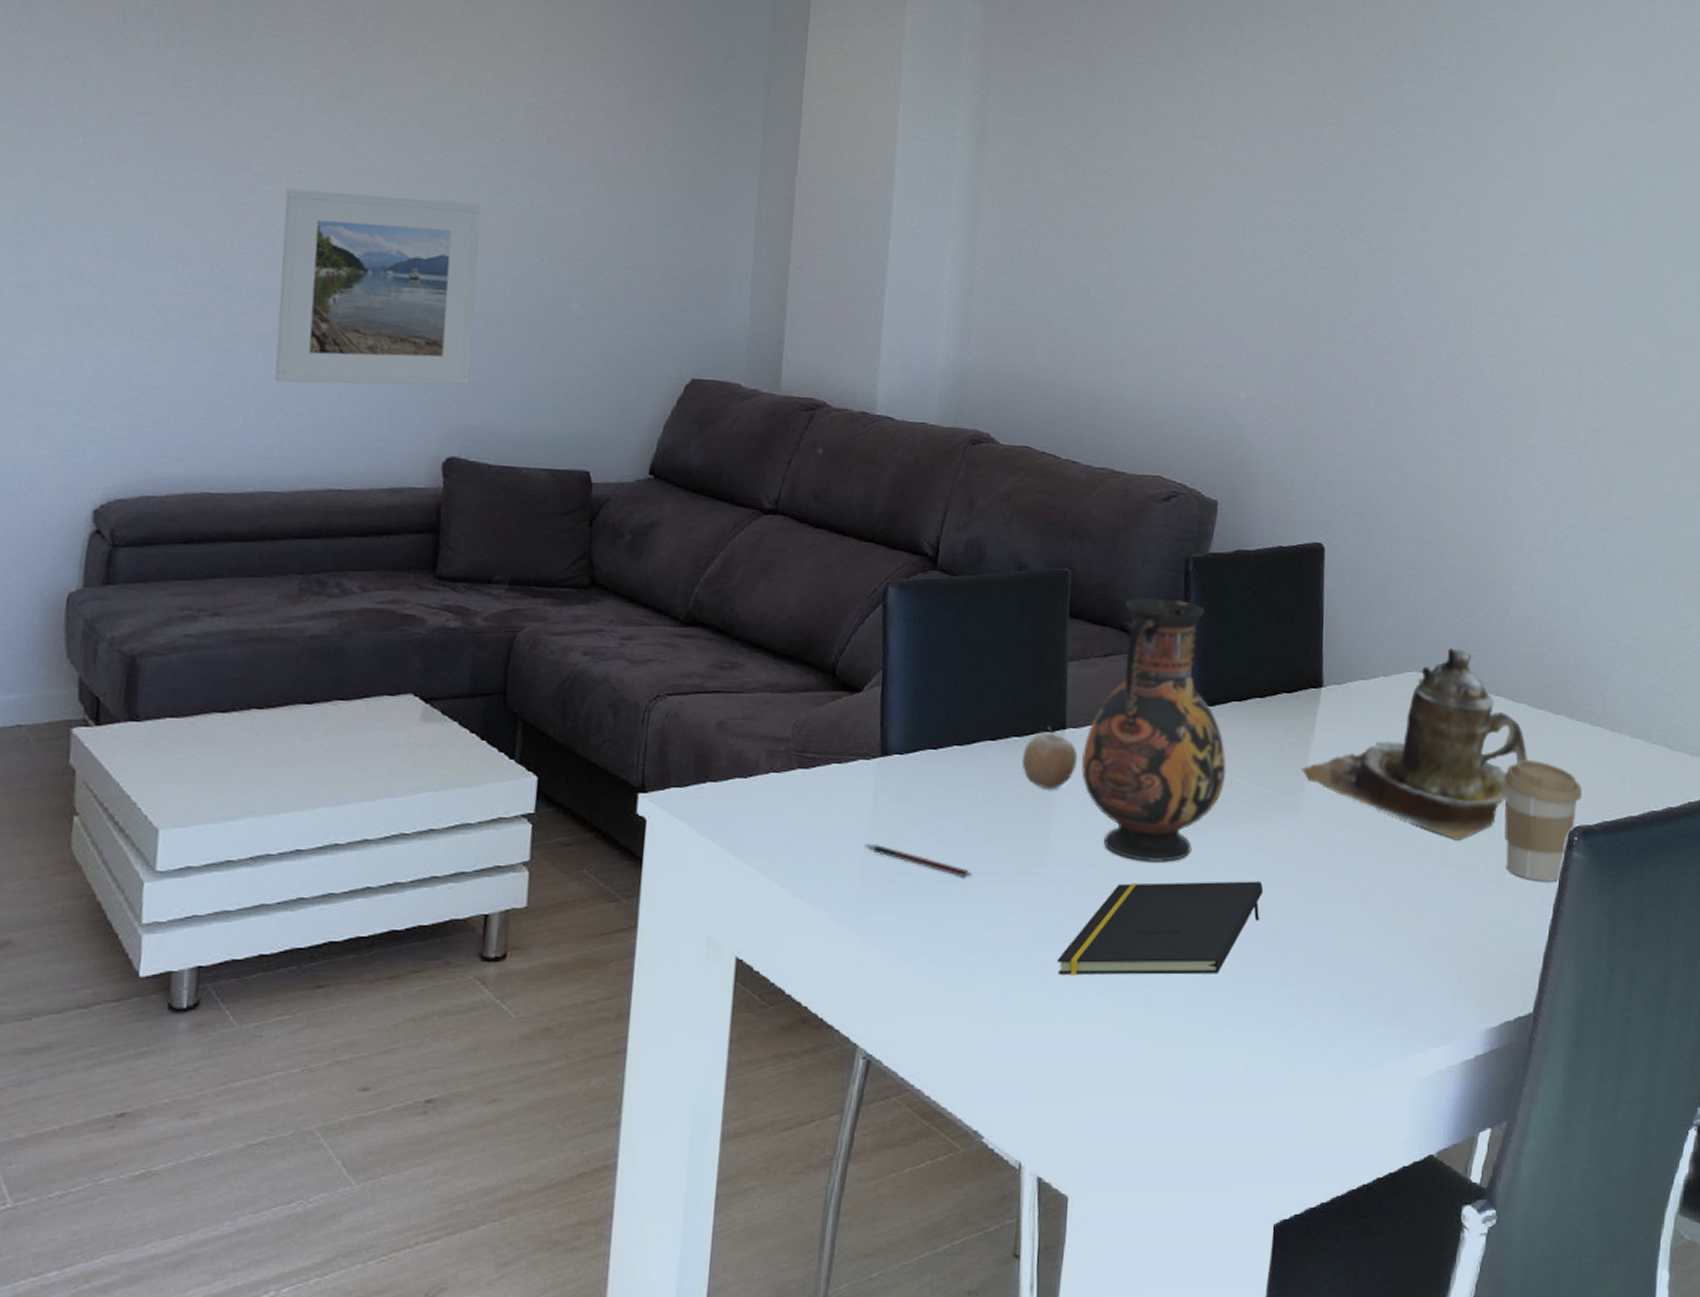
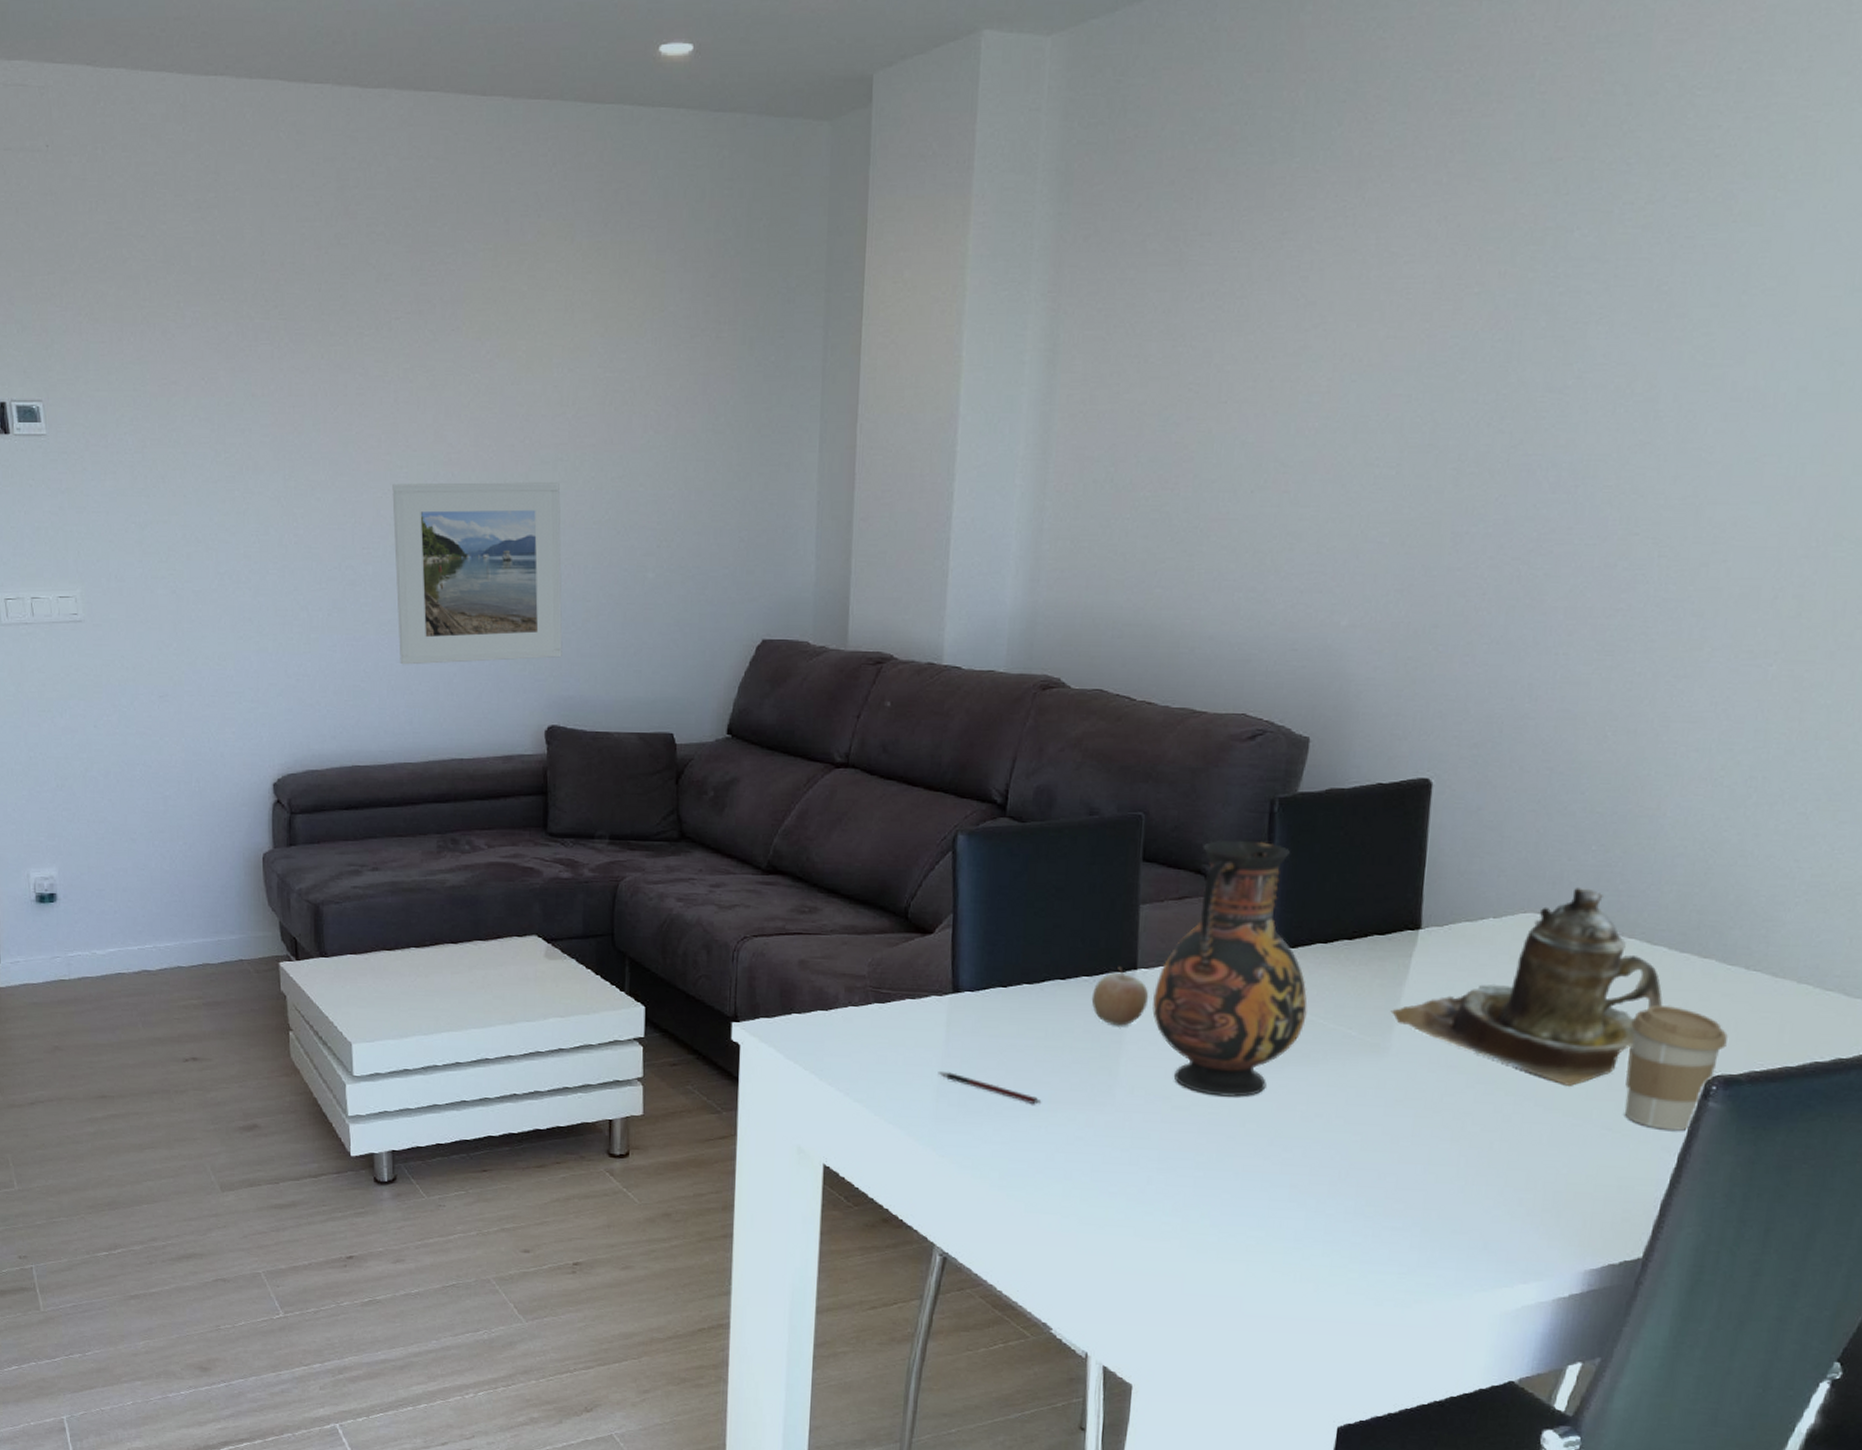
notepad: present [1056,881,1263,976] -> none [1124,1115,1342,1202]

